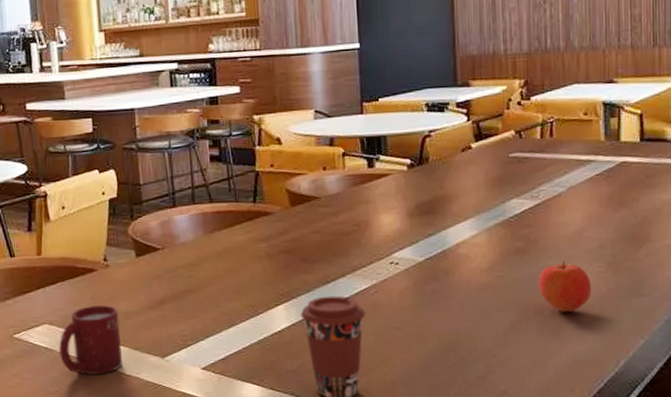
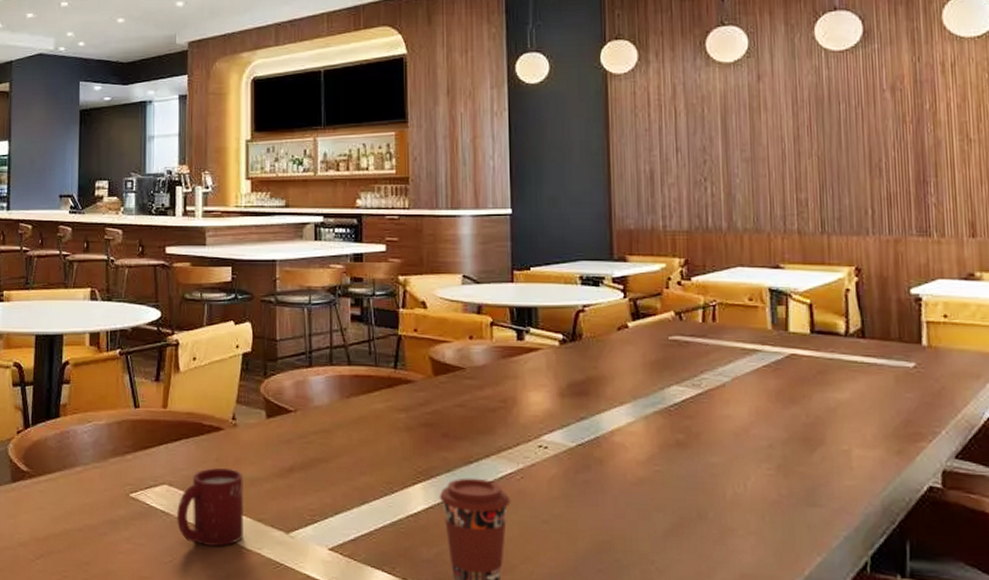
apple: present [538,261,592,312] -> none [701,459,761,518]

